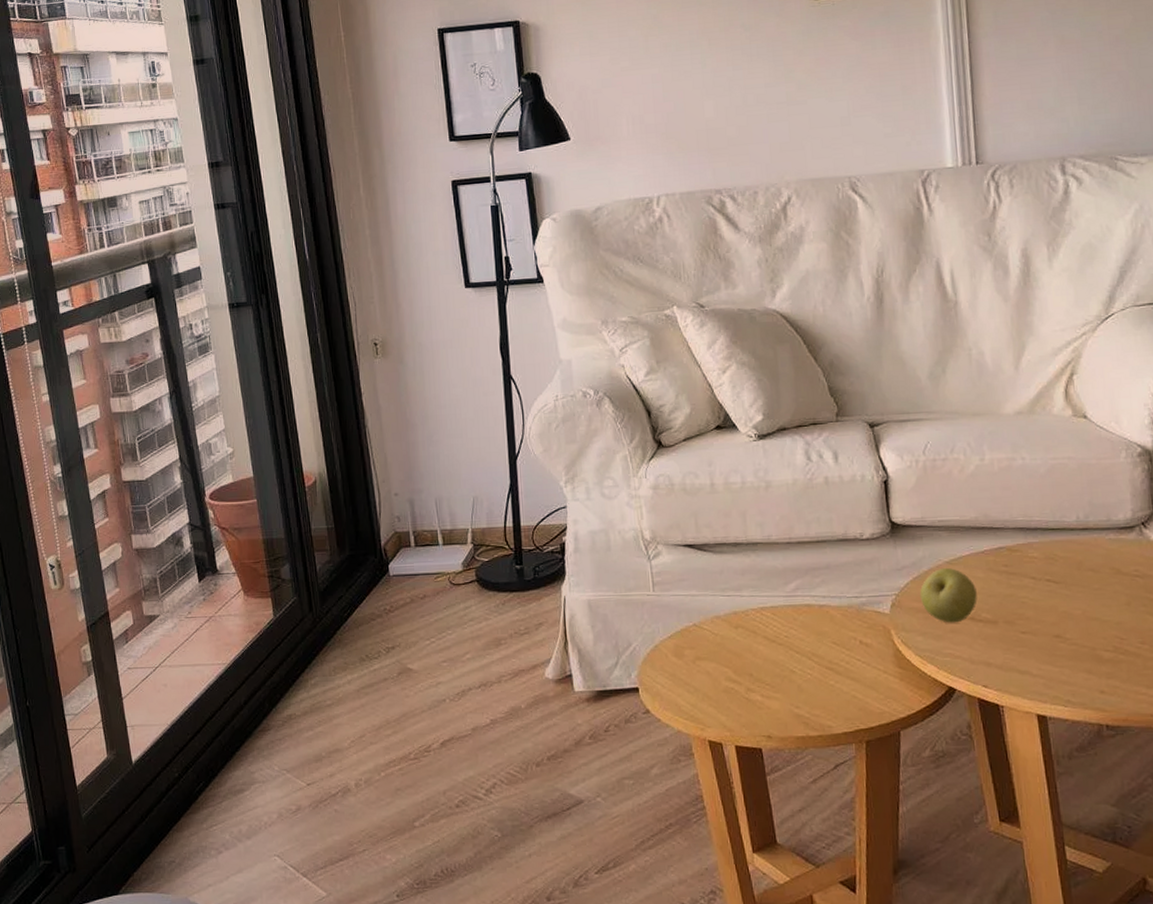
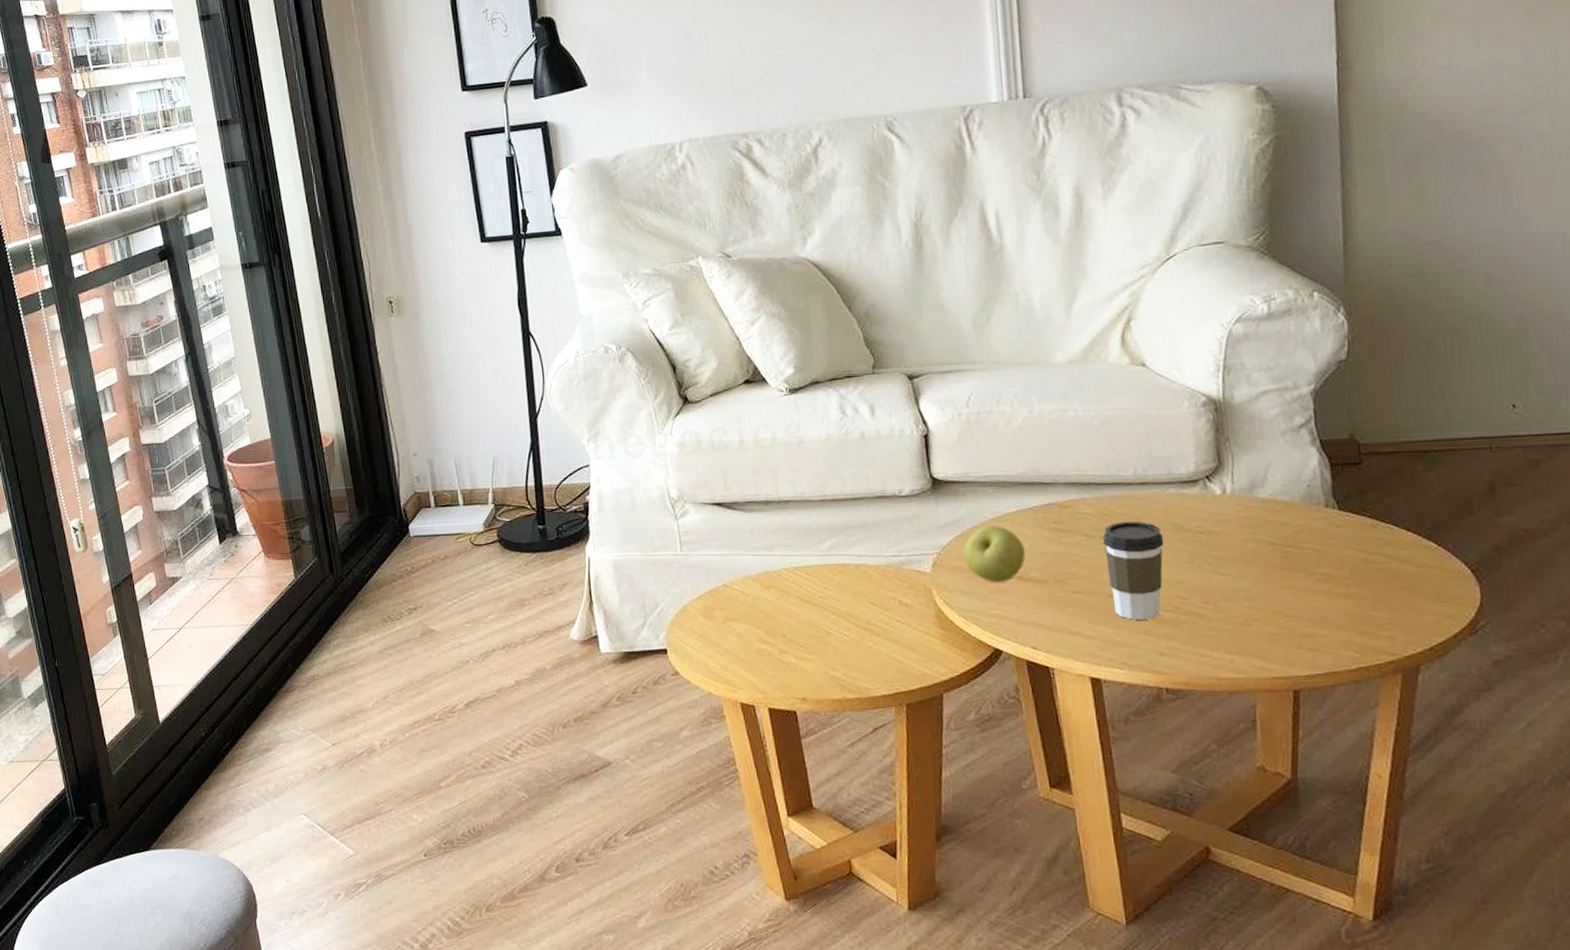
coffee cup: none [1048,564,1104,659] -> present [1102,521,1164,620]

